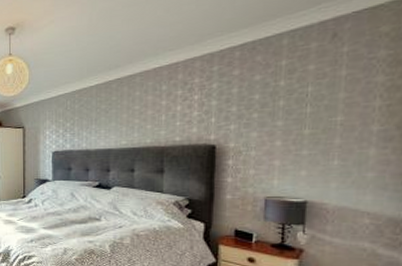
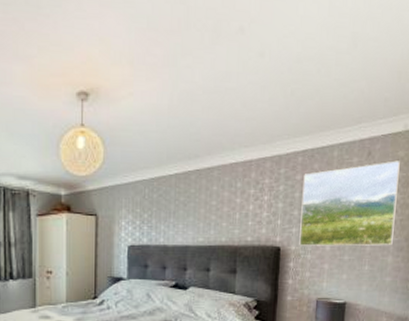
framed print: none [239,37,384,143] -> present [299,161,400,246]

